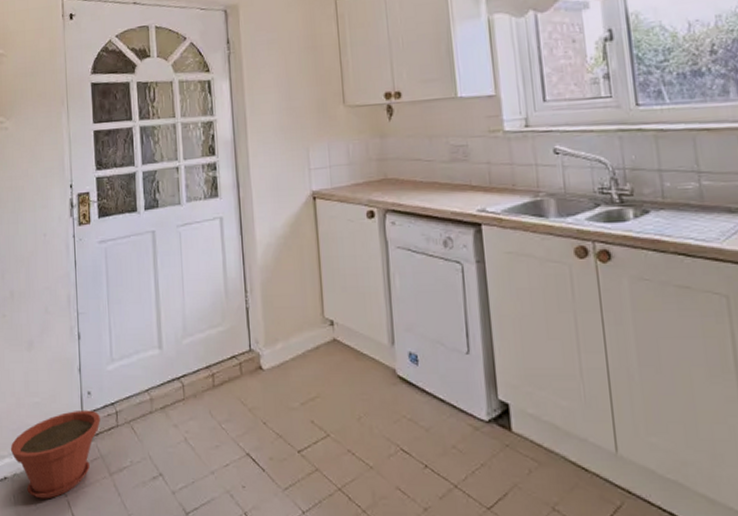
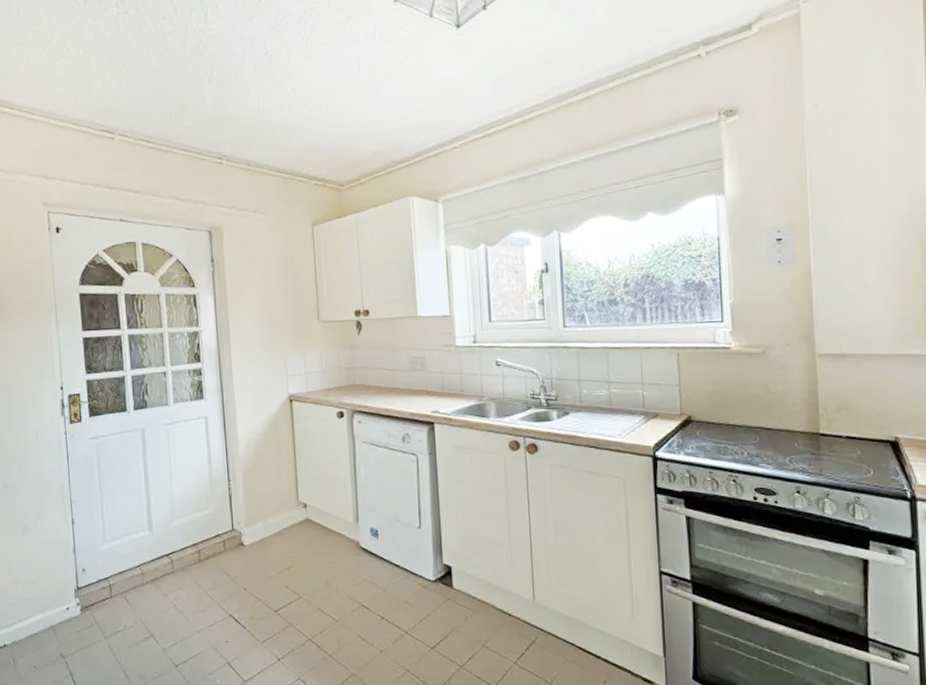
plant pot: present [10,409,100,499] -> none [8,584,95,662]

